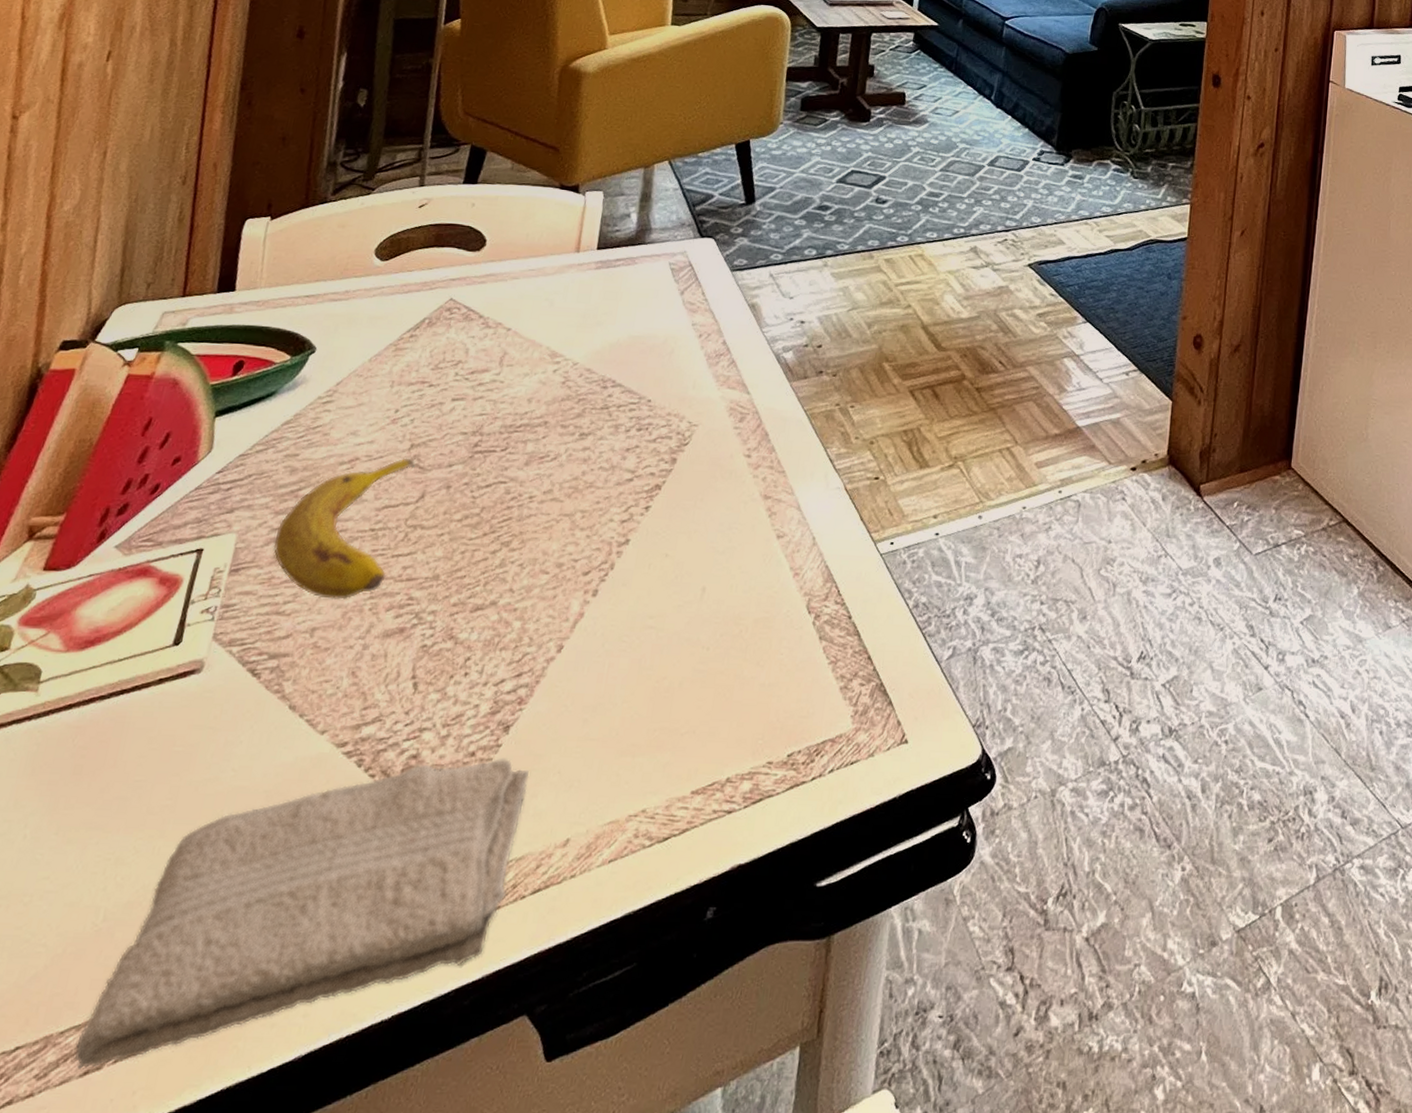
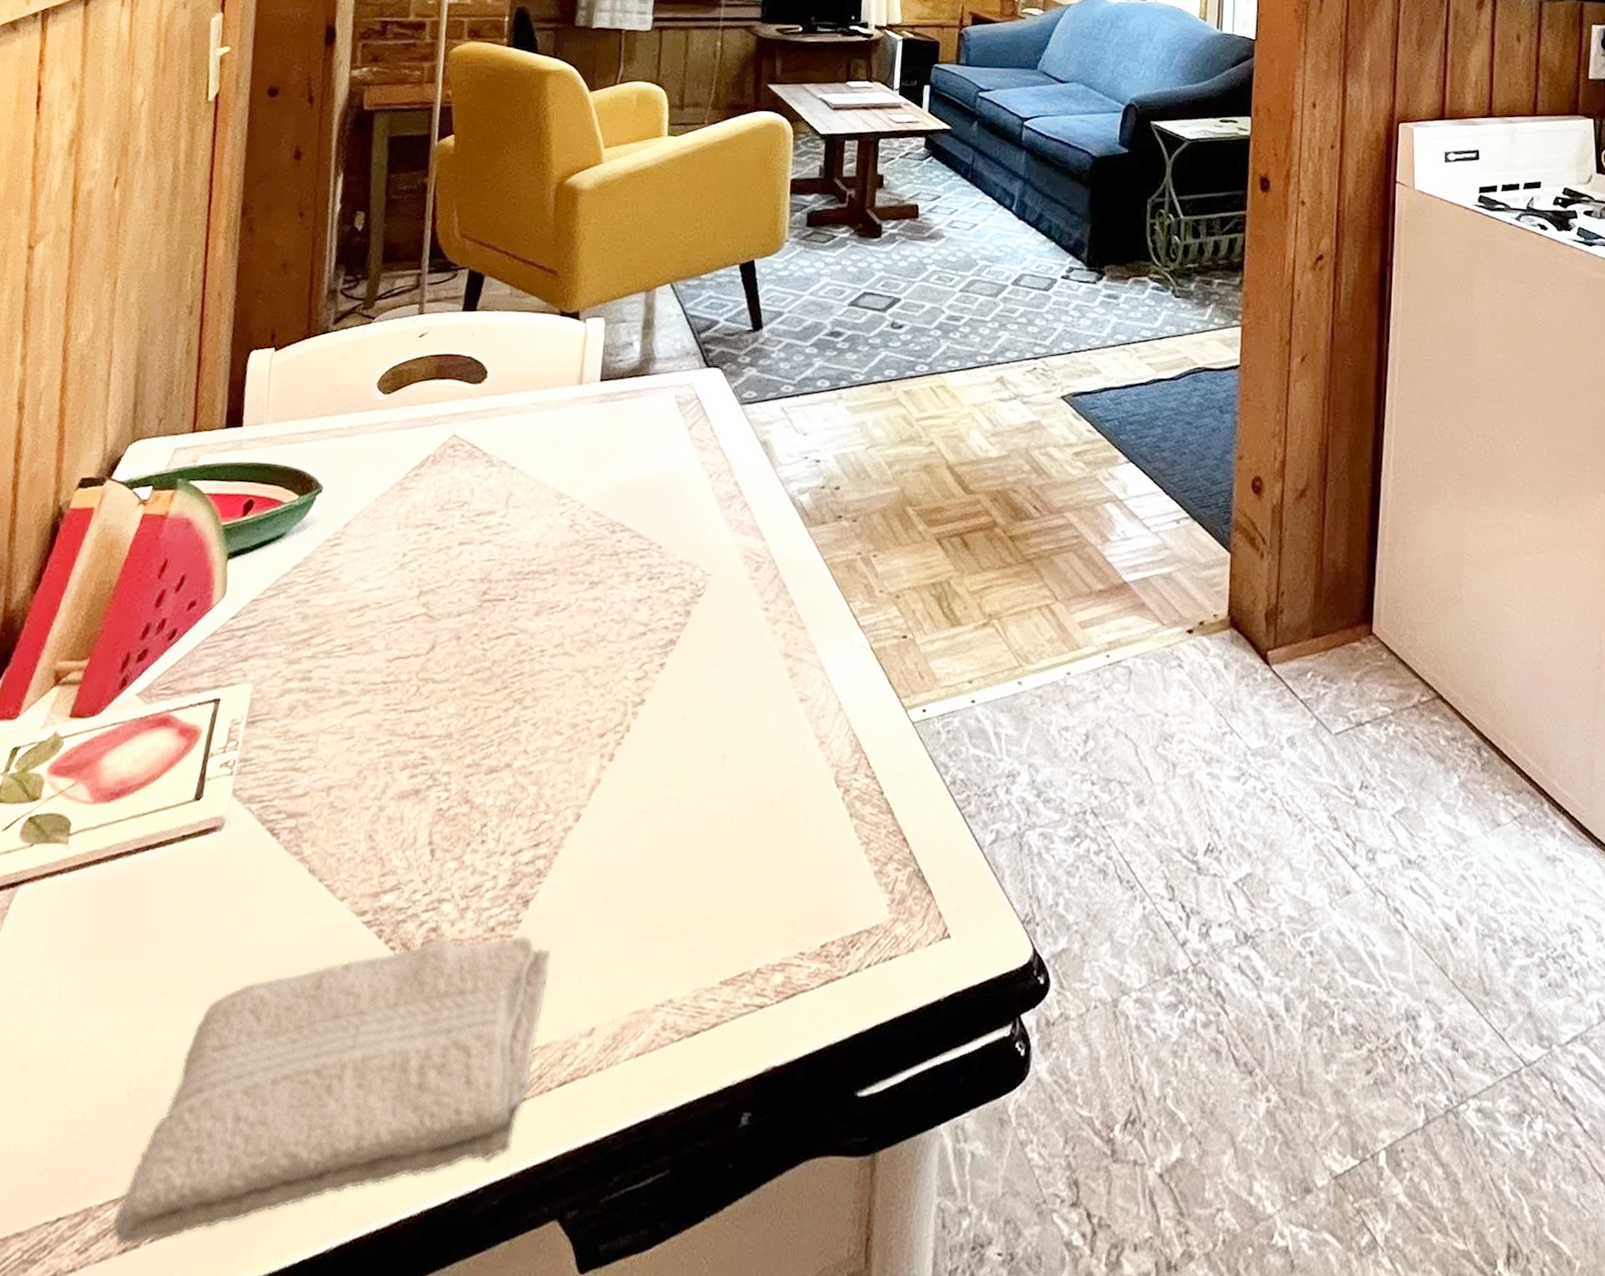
fruit: present [273,457,416,600] -> none [288,605,425,757]

